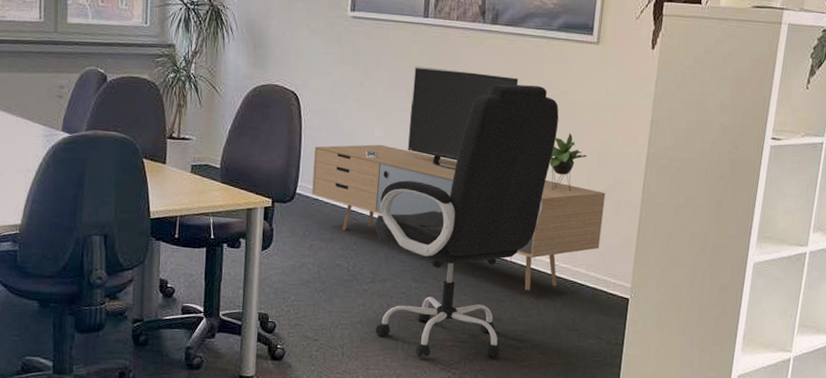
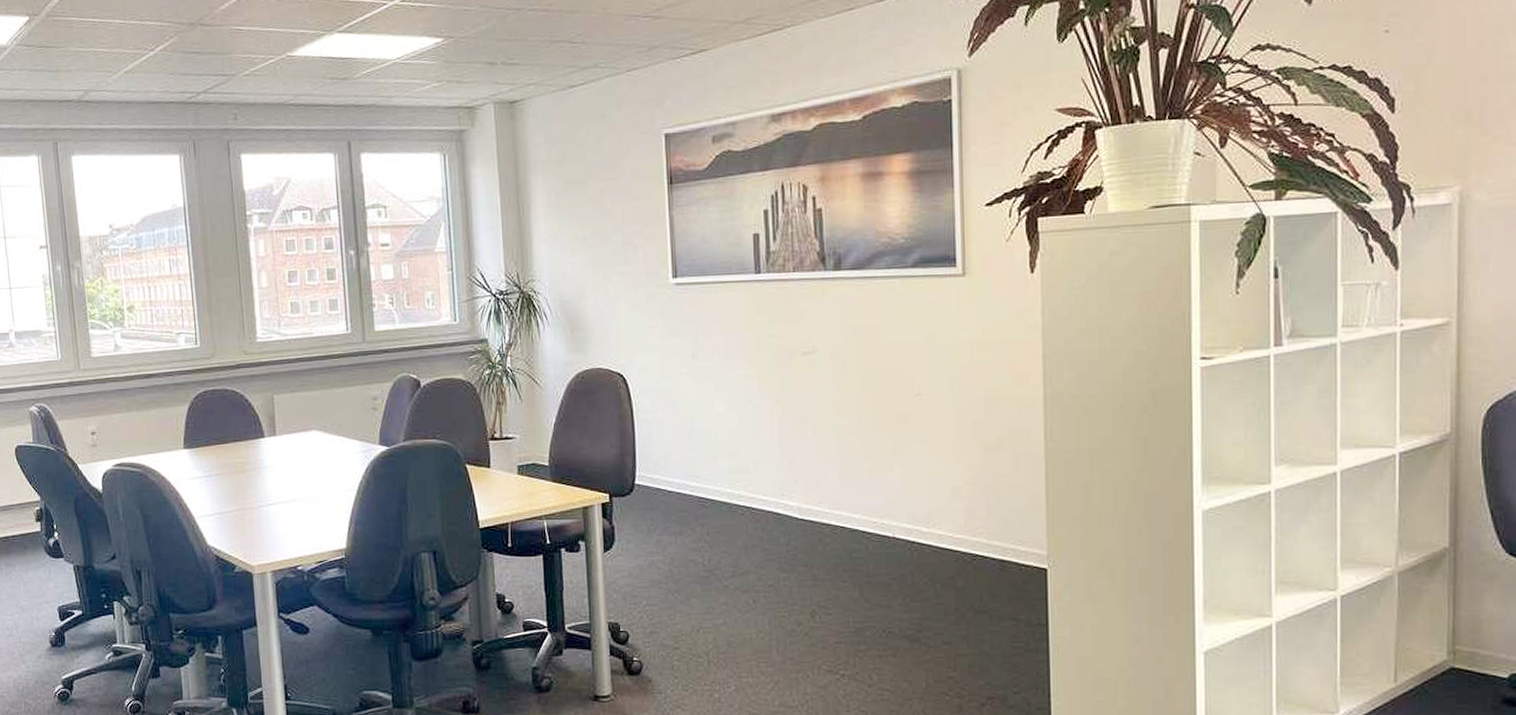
media console: present [312,65,606,291] -> none [650,326,1001,570]
office chair: present [375,84,559,357] -> none [727,331,930,658]

